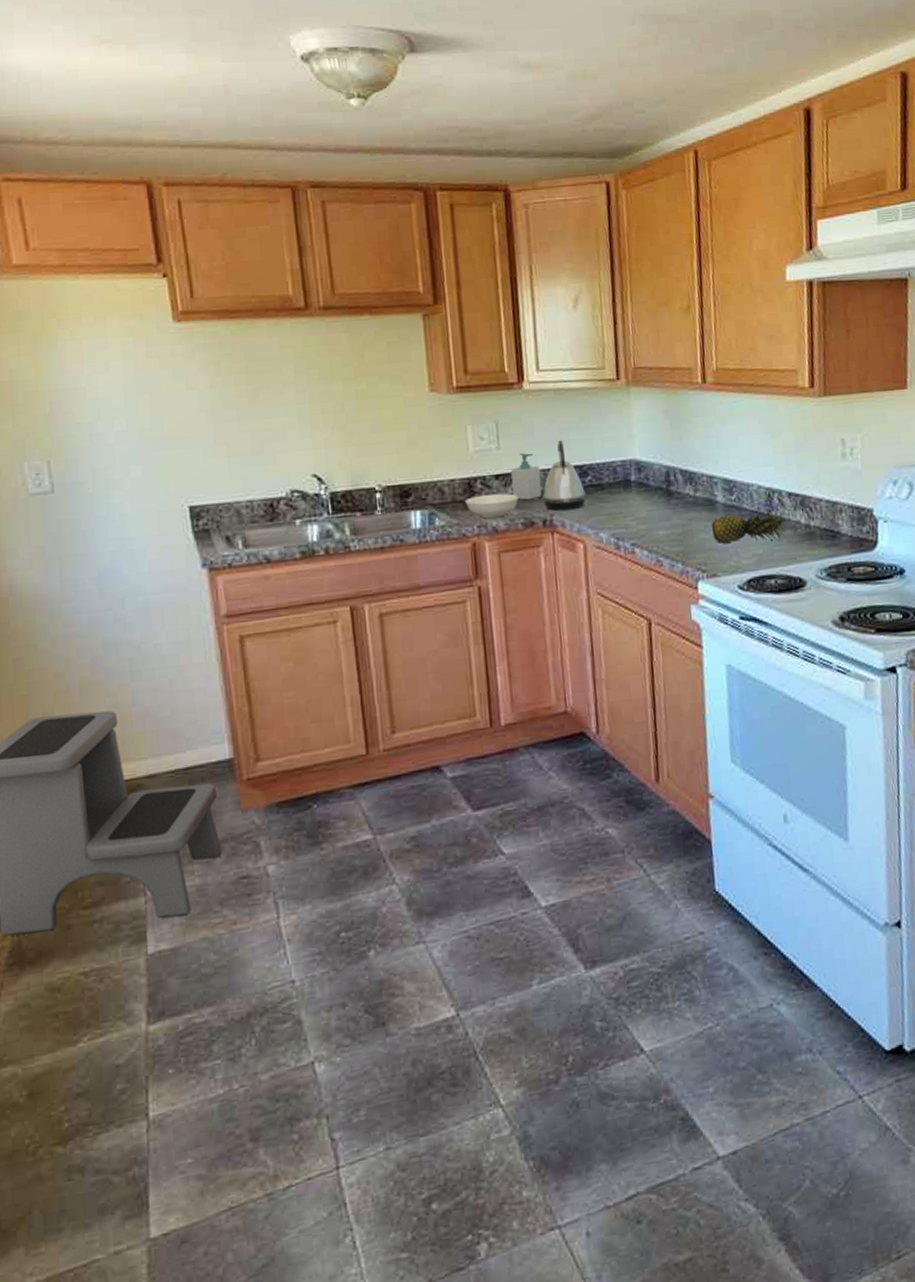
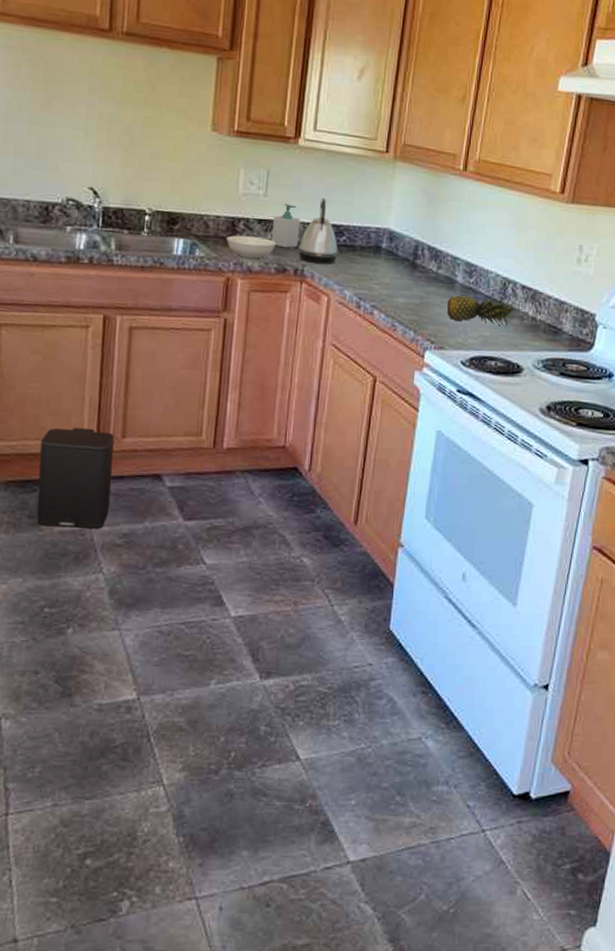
pedal bin: none [306,729,392,844] -> present [37,427,114,529]

